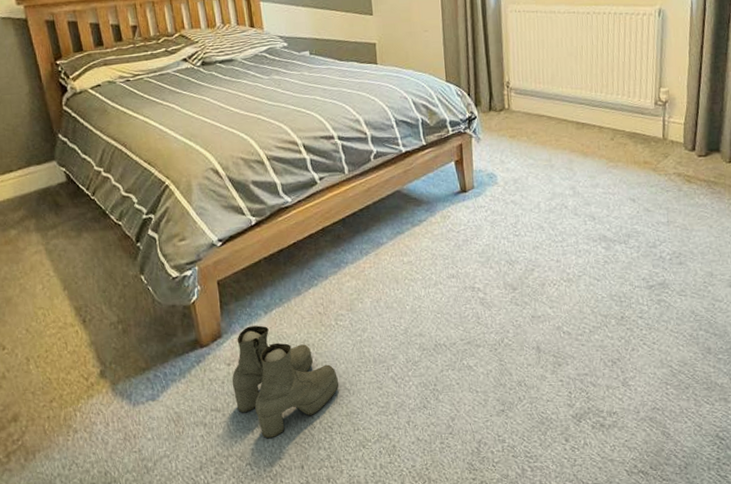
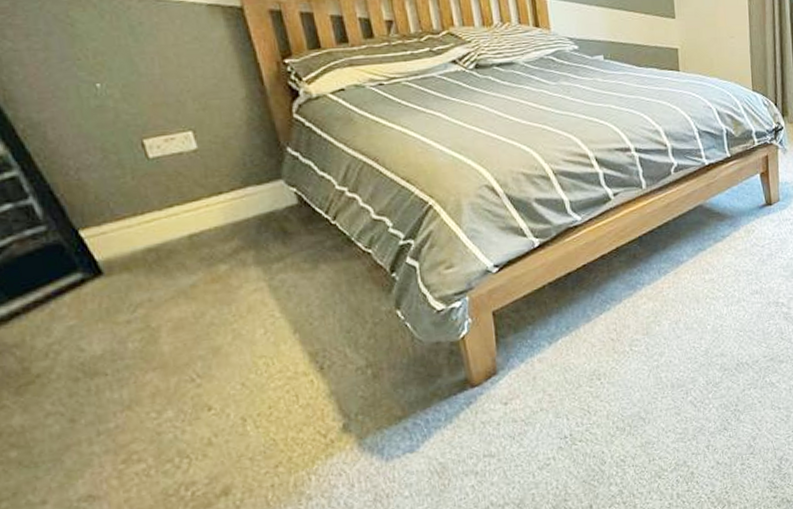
boots: present [232,325,339,439] -> none [509,357,633,481]

